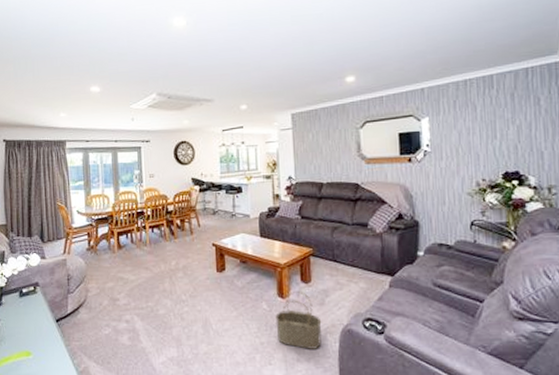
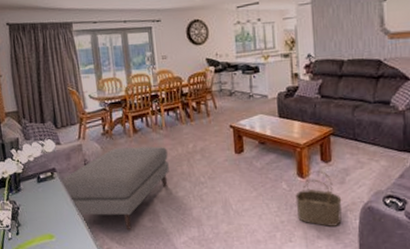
ottoman: none [42,263,151,349] -> present [60,146,169,230]

